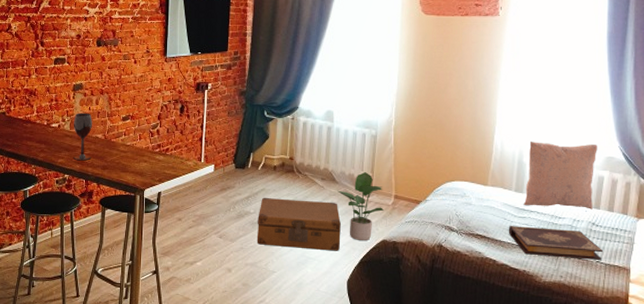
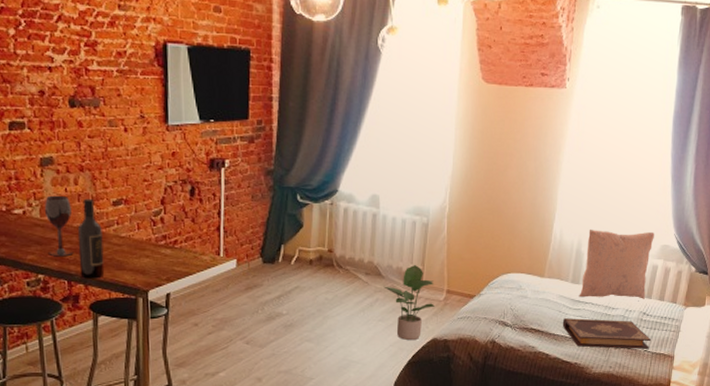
wine bottle: none [95,115,113,179] -> present [77,198,105,279]
suitcase: present [257,197,341,251] -> none [291,296,387,353]

